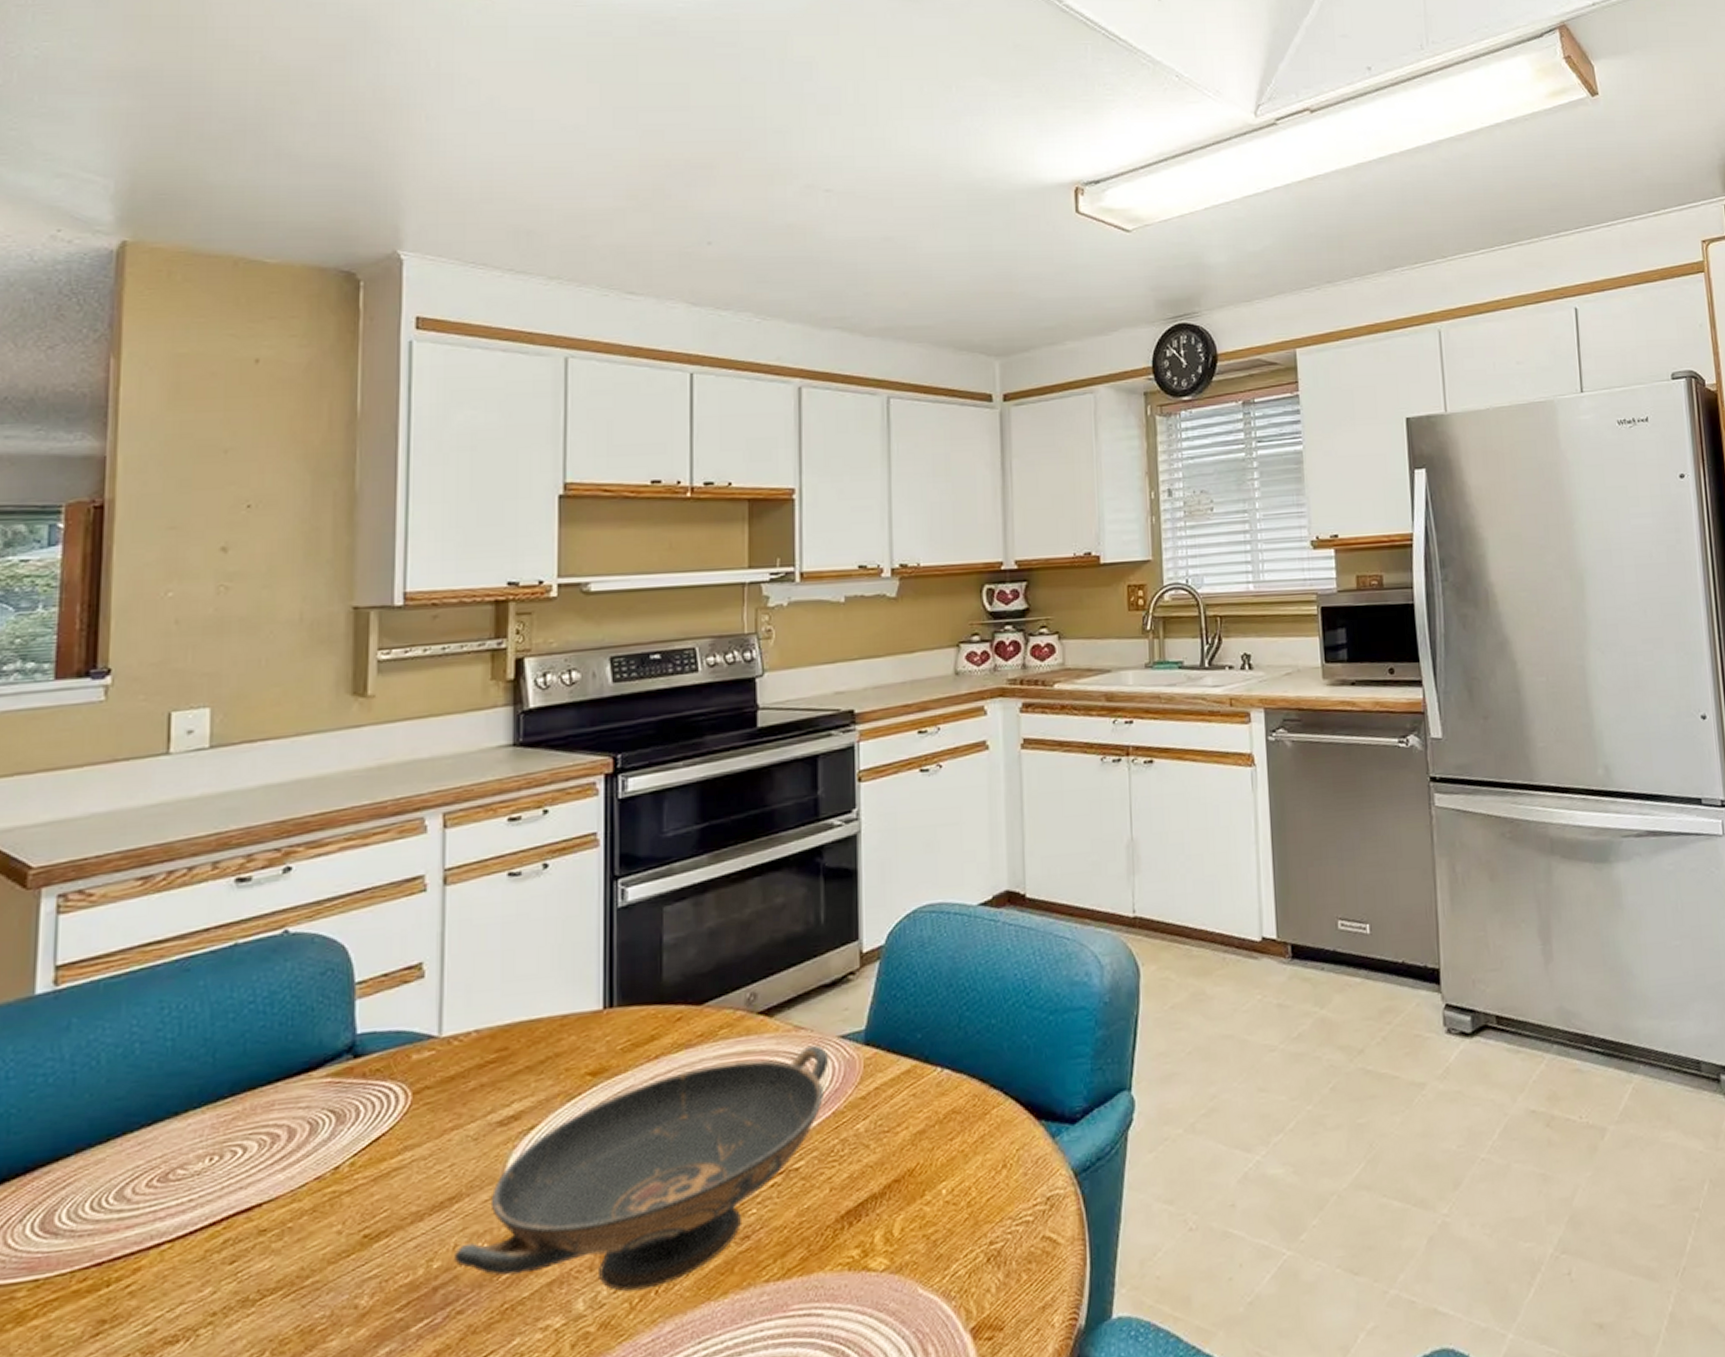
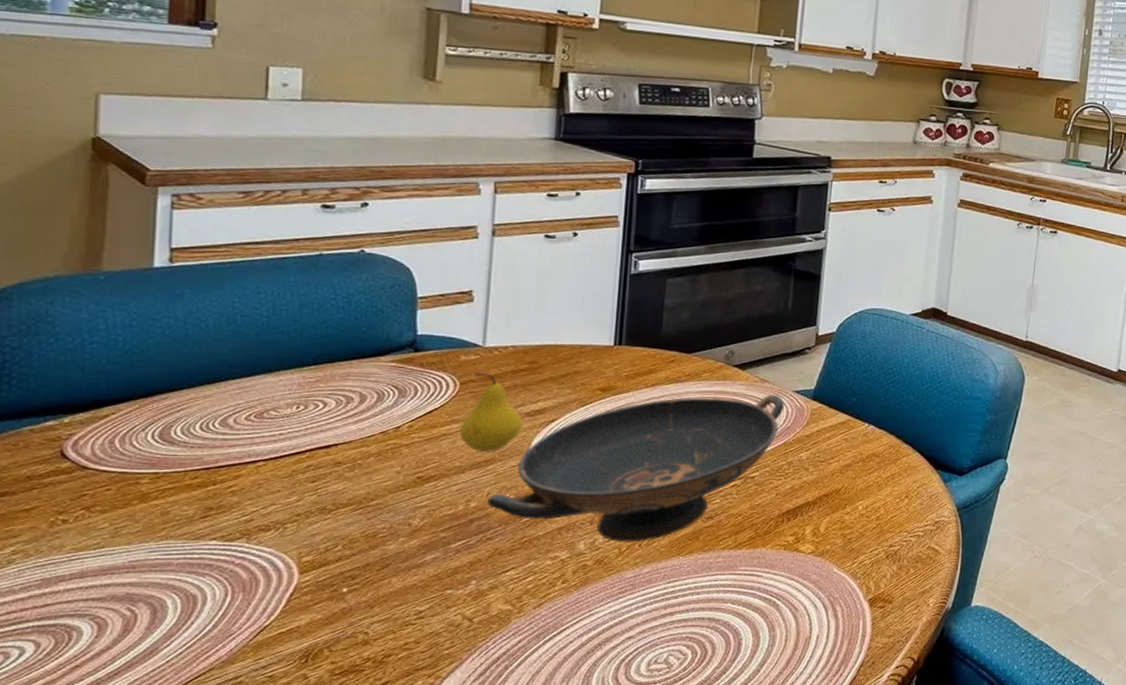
fruit: none [415,1073,494,1186] -> present [460,371,523,451]

